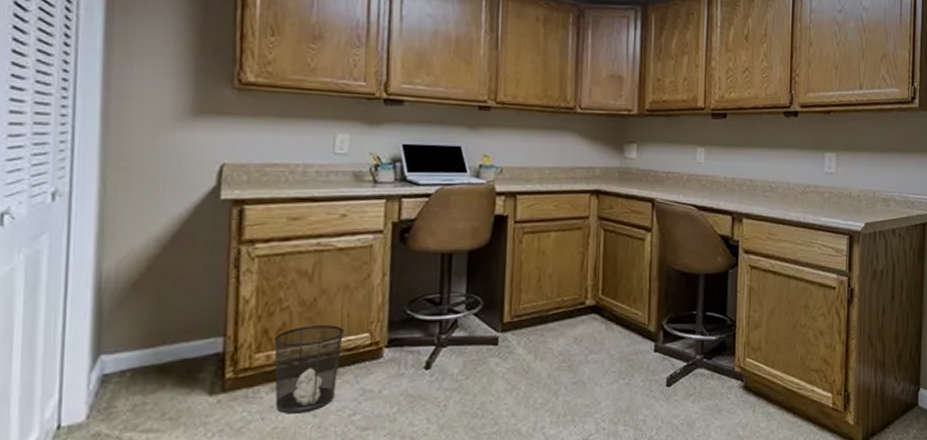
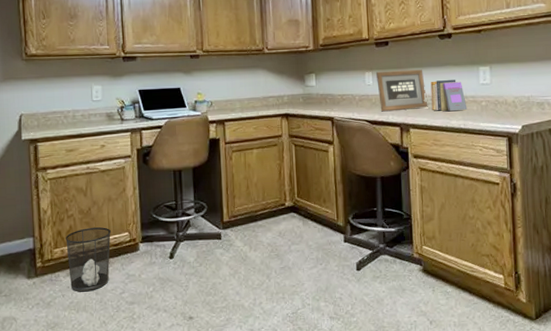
picture frame: none [709,148,766,197] -> present [376,69,428,112]
books: none [769,164,809,202] -> present [430,80,468,112]

